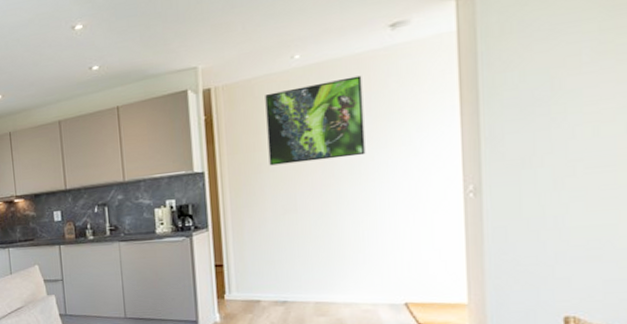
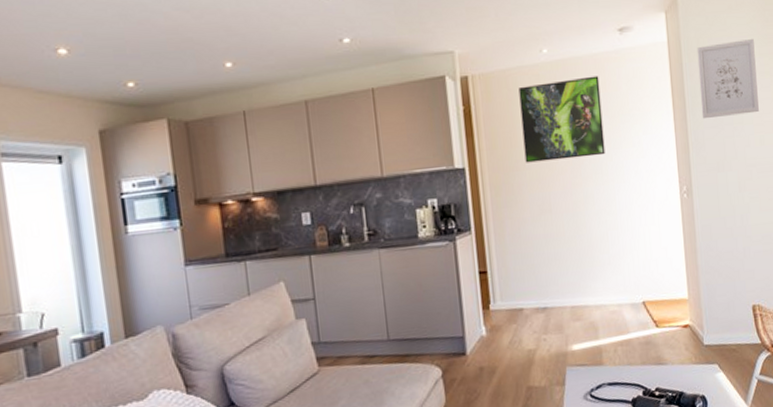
wall art: none [499,14,593,112] -> present [696,39,759,120]

